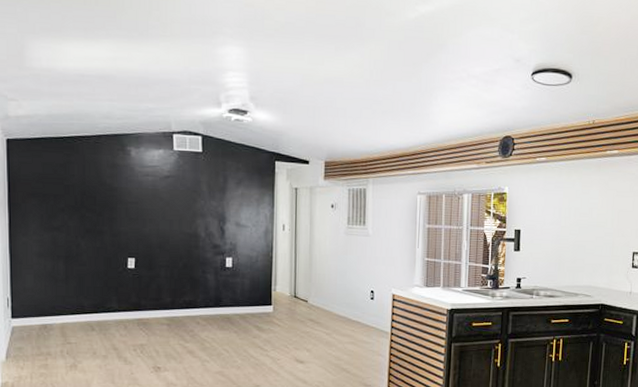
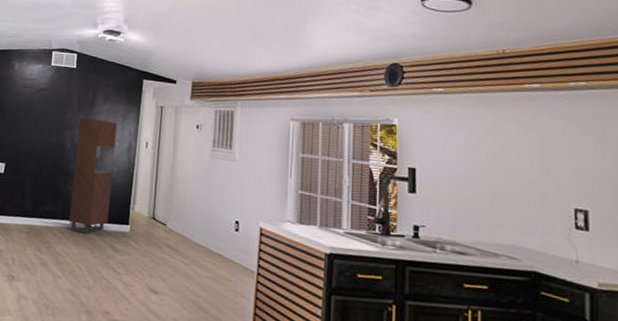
storage cabinet: none [211,205,252,319] -> present [68,118,117,234]

